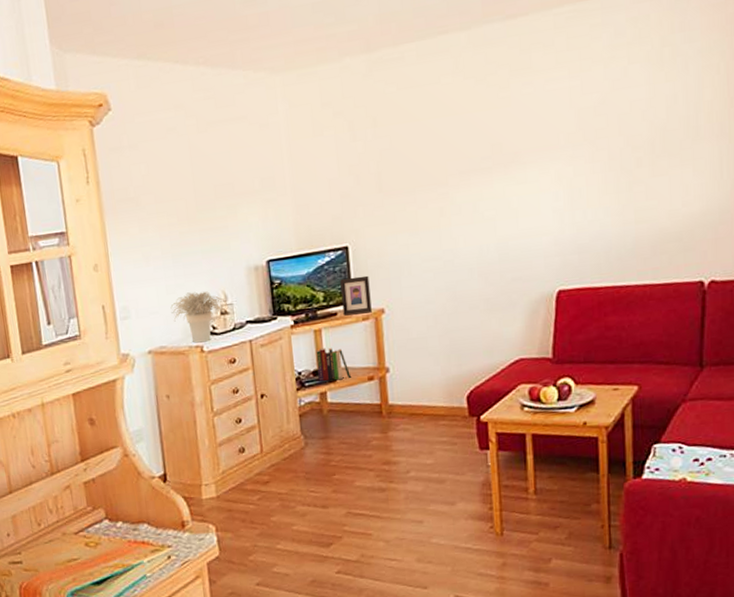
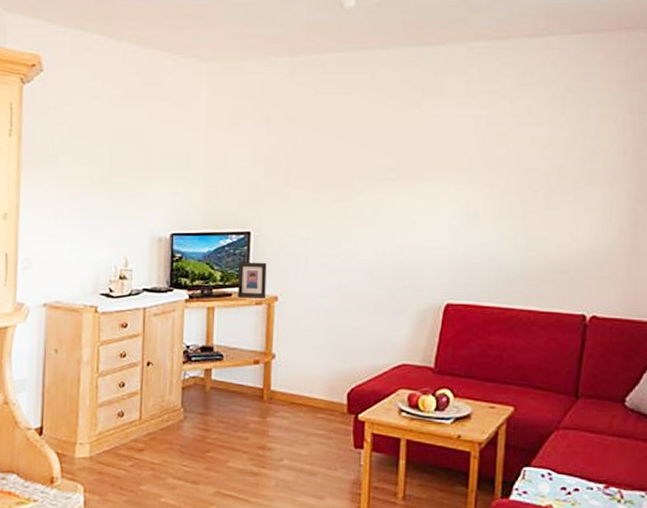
potted plant: present [170,291,227,343] -> none [71,253,127,303]
books: present [316,347,350,382] -> none [205,325,237,359]

